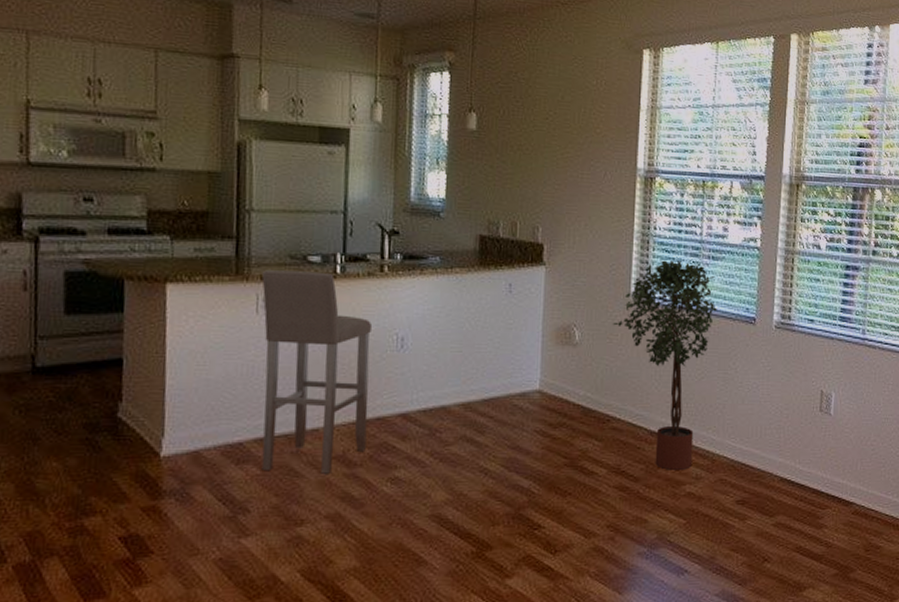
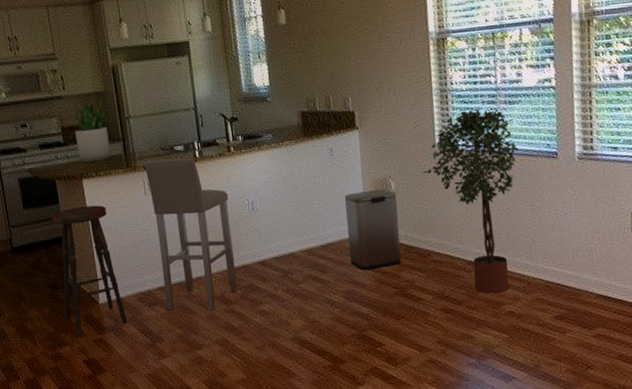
bar stool: none [103,319,199,501] -> present [52,205,127,336]
planter: none [166,176,217,261] -> present [72,97,110,162]
pedal bin: none [516,338,580,435] -> present [344,189,401,271]

